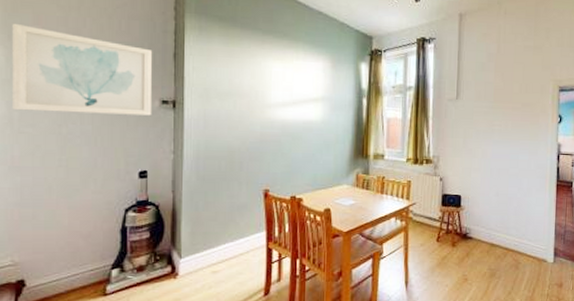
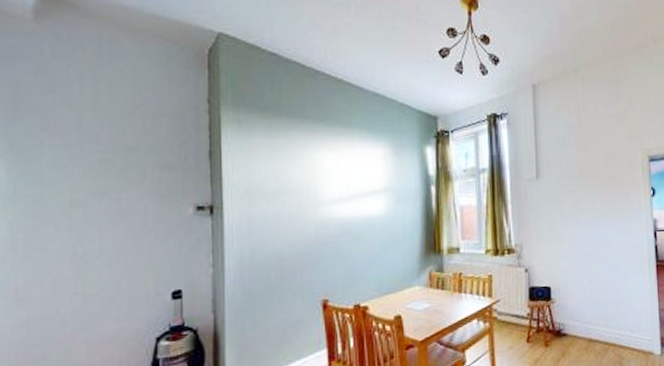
wall art: present [12,23,152,116] -> none [14,130,184,232]

